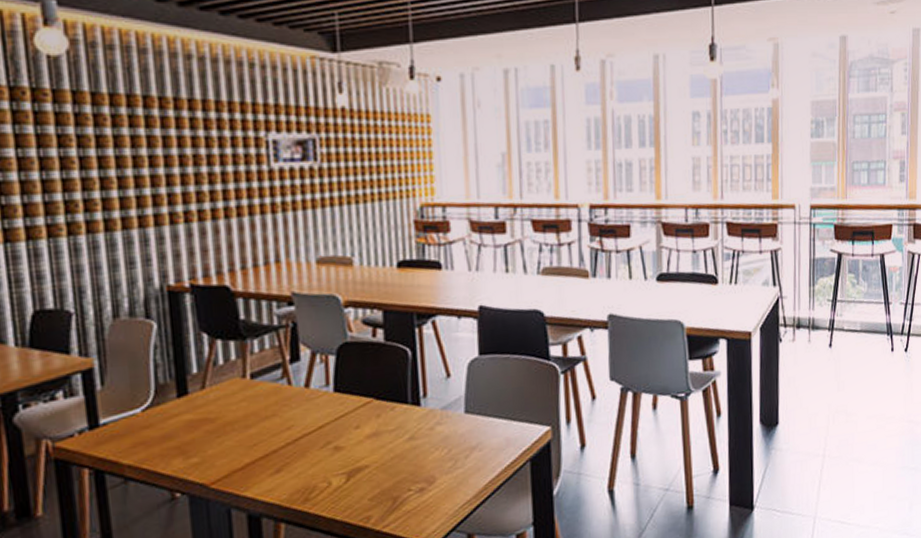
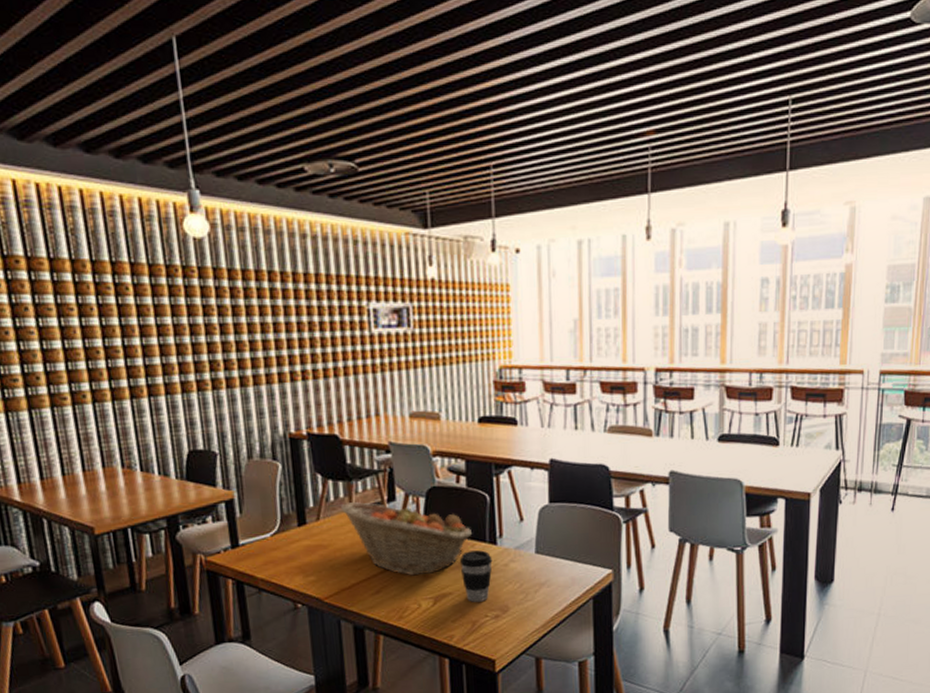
fruit basket: none [231,363,393,449] -> present [340,502,473,576]
coffee cup: none [377,413,416,475] -> present [459,550,493,602]

